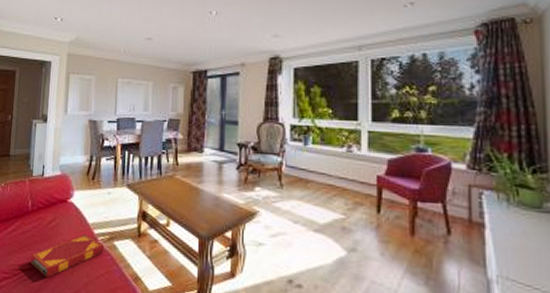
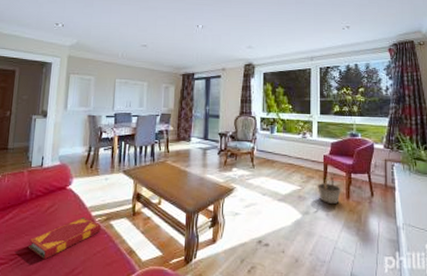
basket: none [367,203,404,242] -> present [316,176,342,205]

